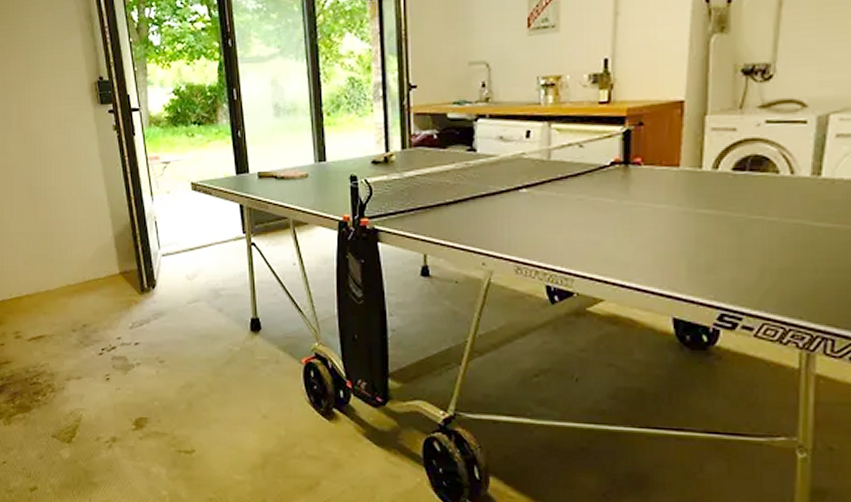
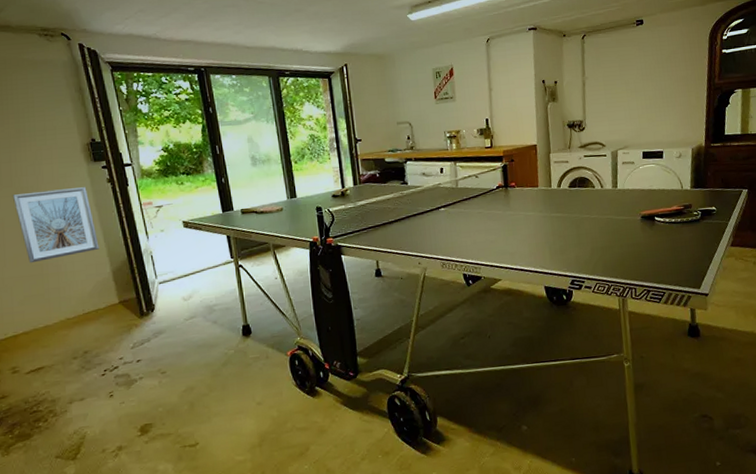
picture frame: none [20,133,102,219] -> present [12,186,99,264]

